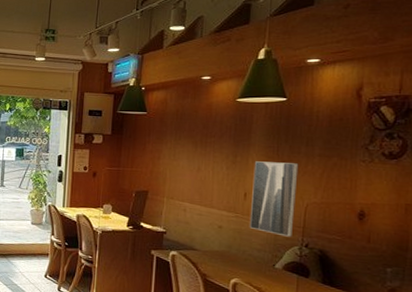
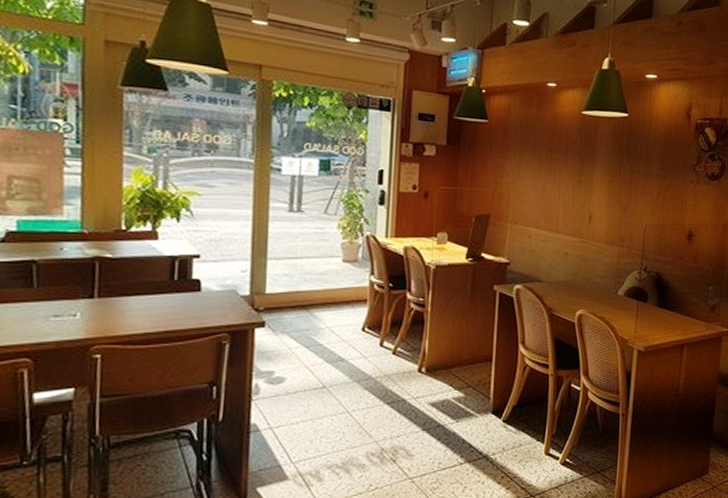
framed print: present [249,161,299,237] -> none [593,181,639,261]

